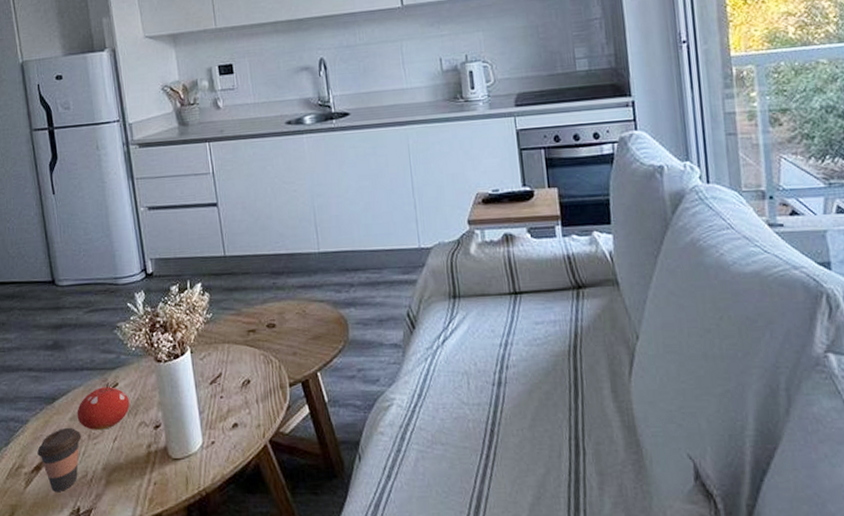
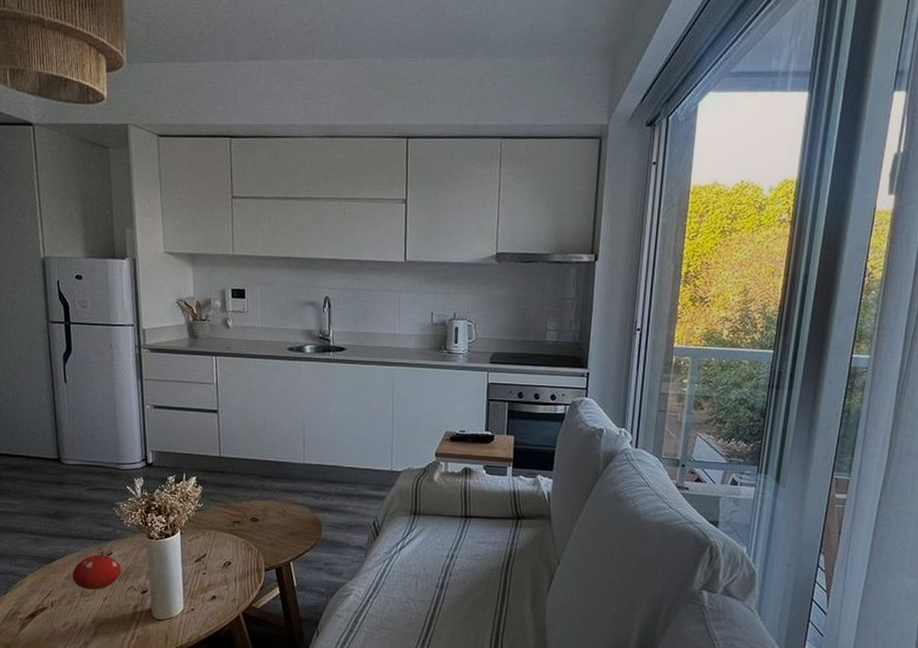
coffee cup: present [37,428,82,492] -> none [33,585,75,637]

